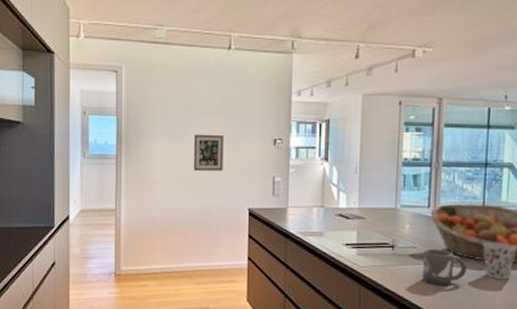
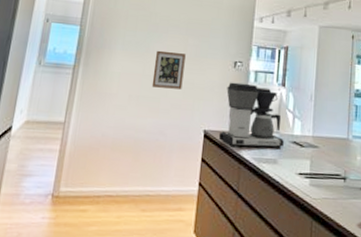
coffee maker: none [263,160,329,223] -> present [218,82,284,150]

